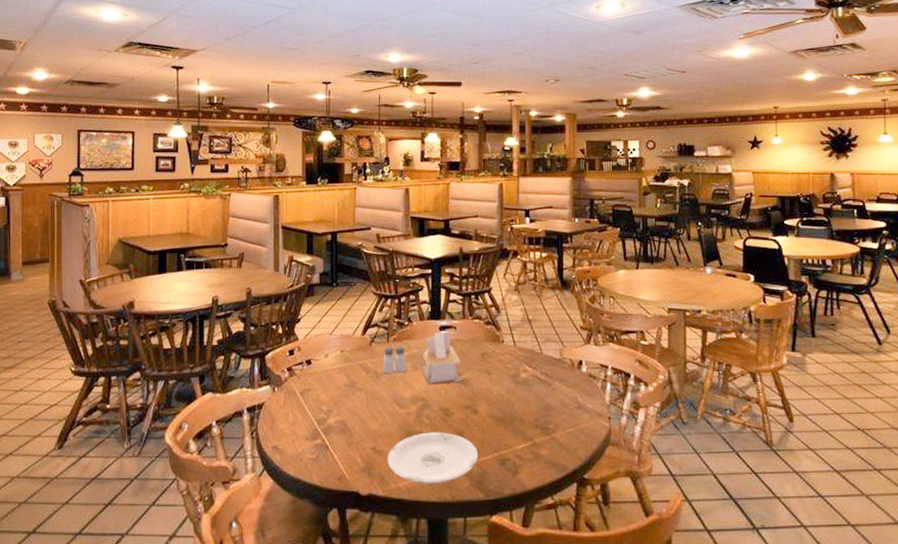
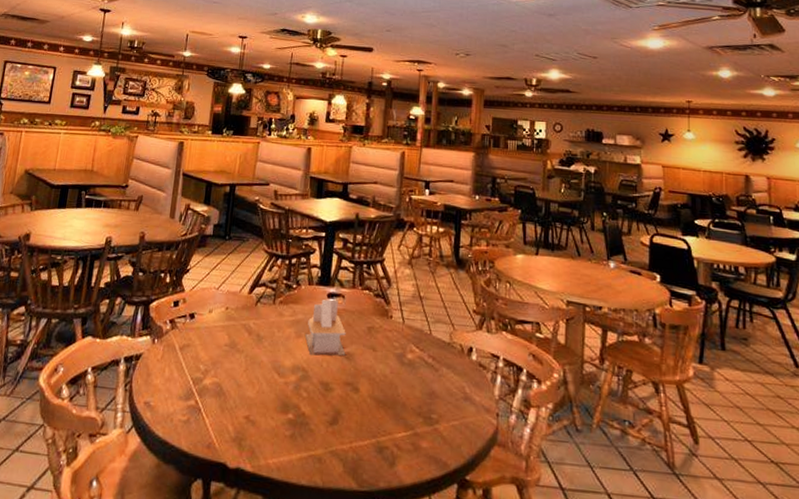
salt and pepper shaker: present [383,346,406,373] -> none [266,309,291,338]
plate: present [387,432,479,484] -> none [259,406,356,466]

